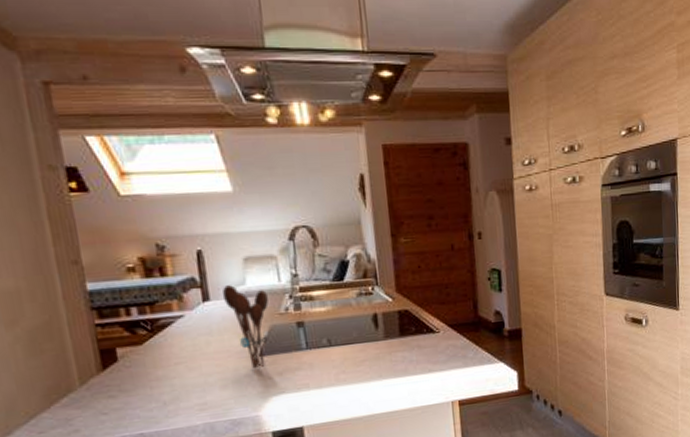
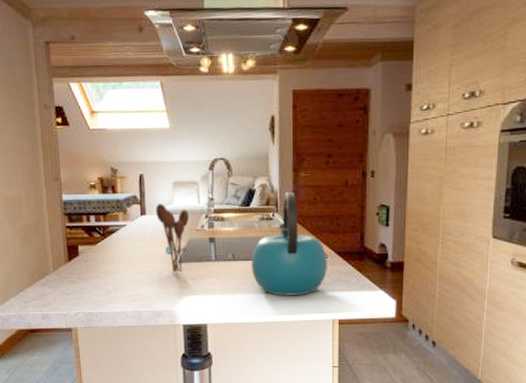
kettle: none [351,261,441,382] -> present [251,193,327,296]

